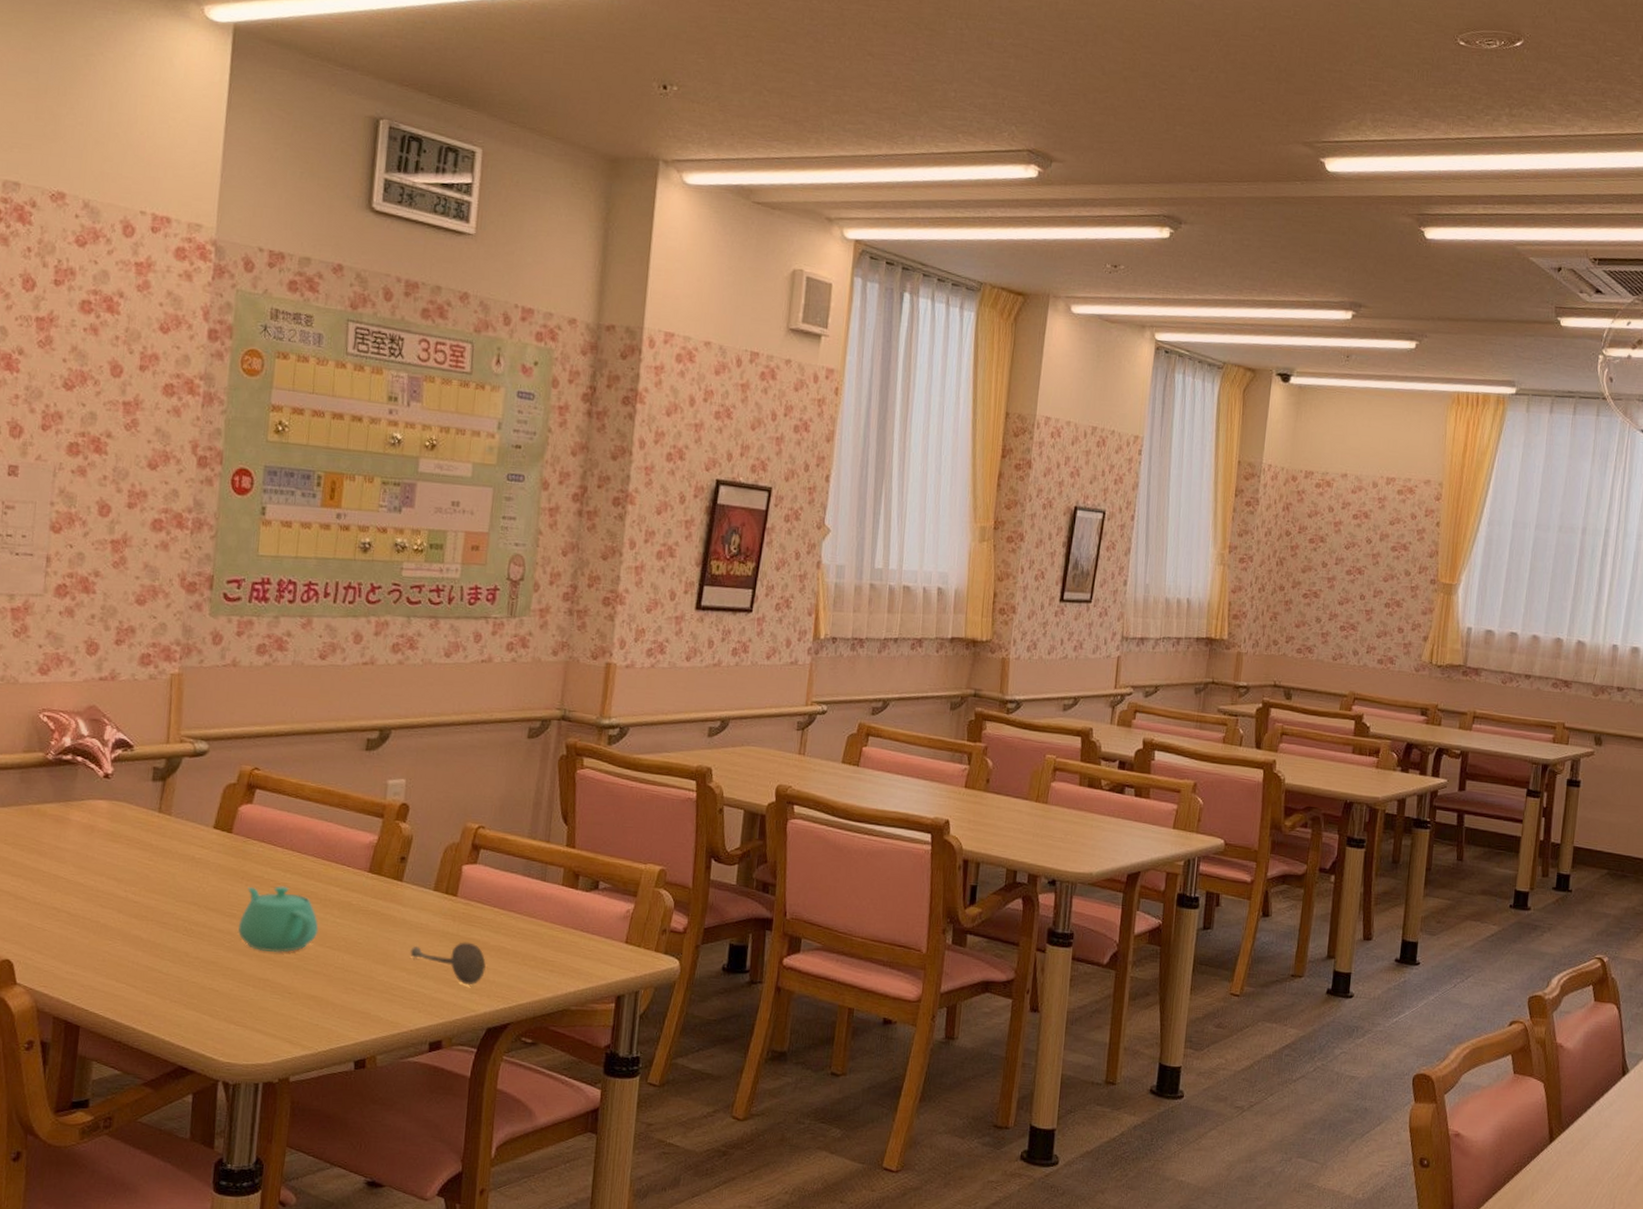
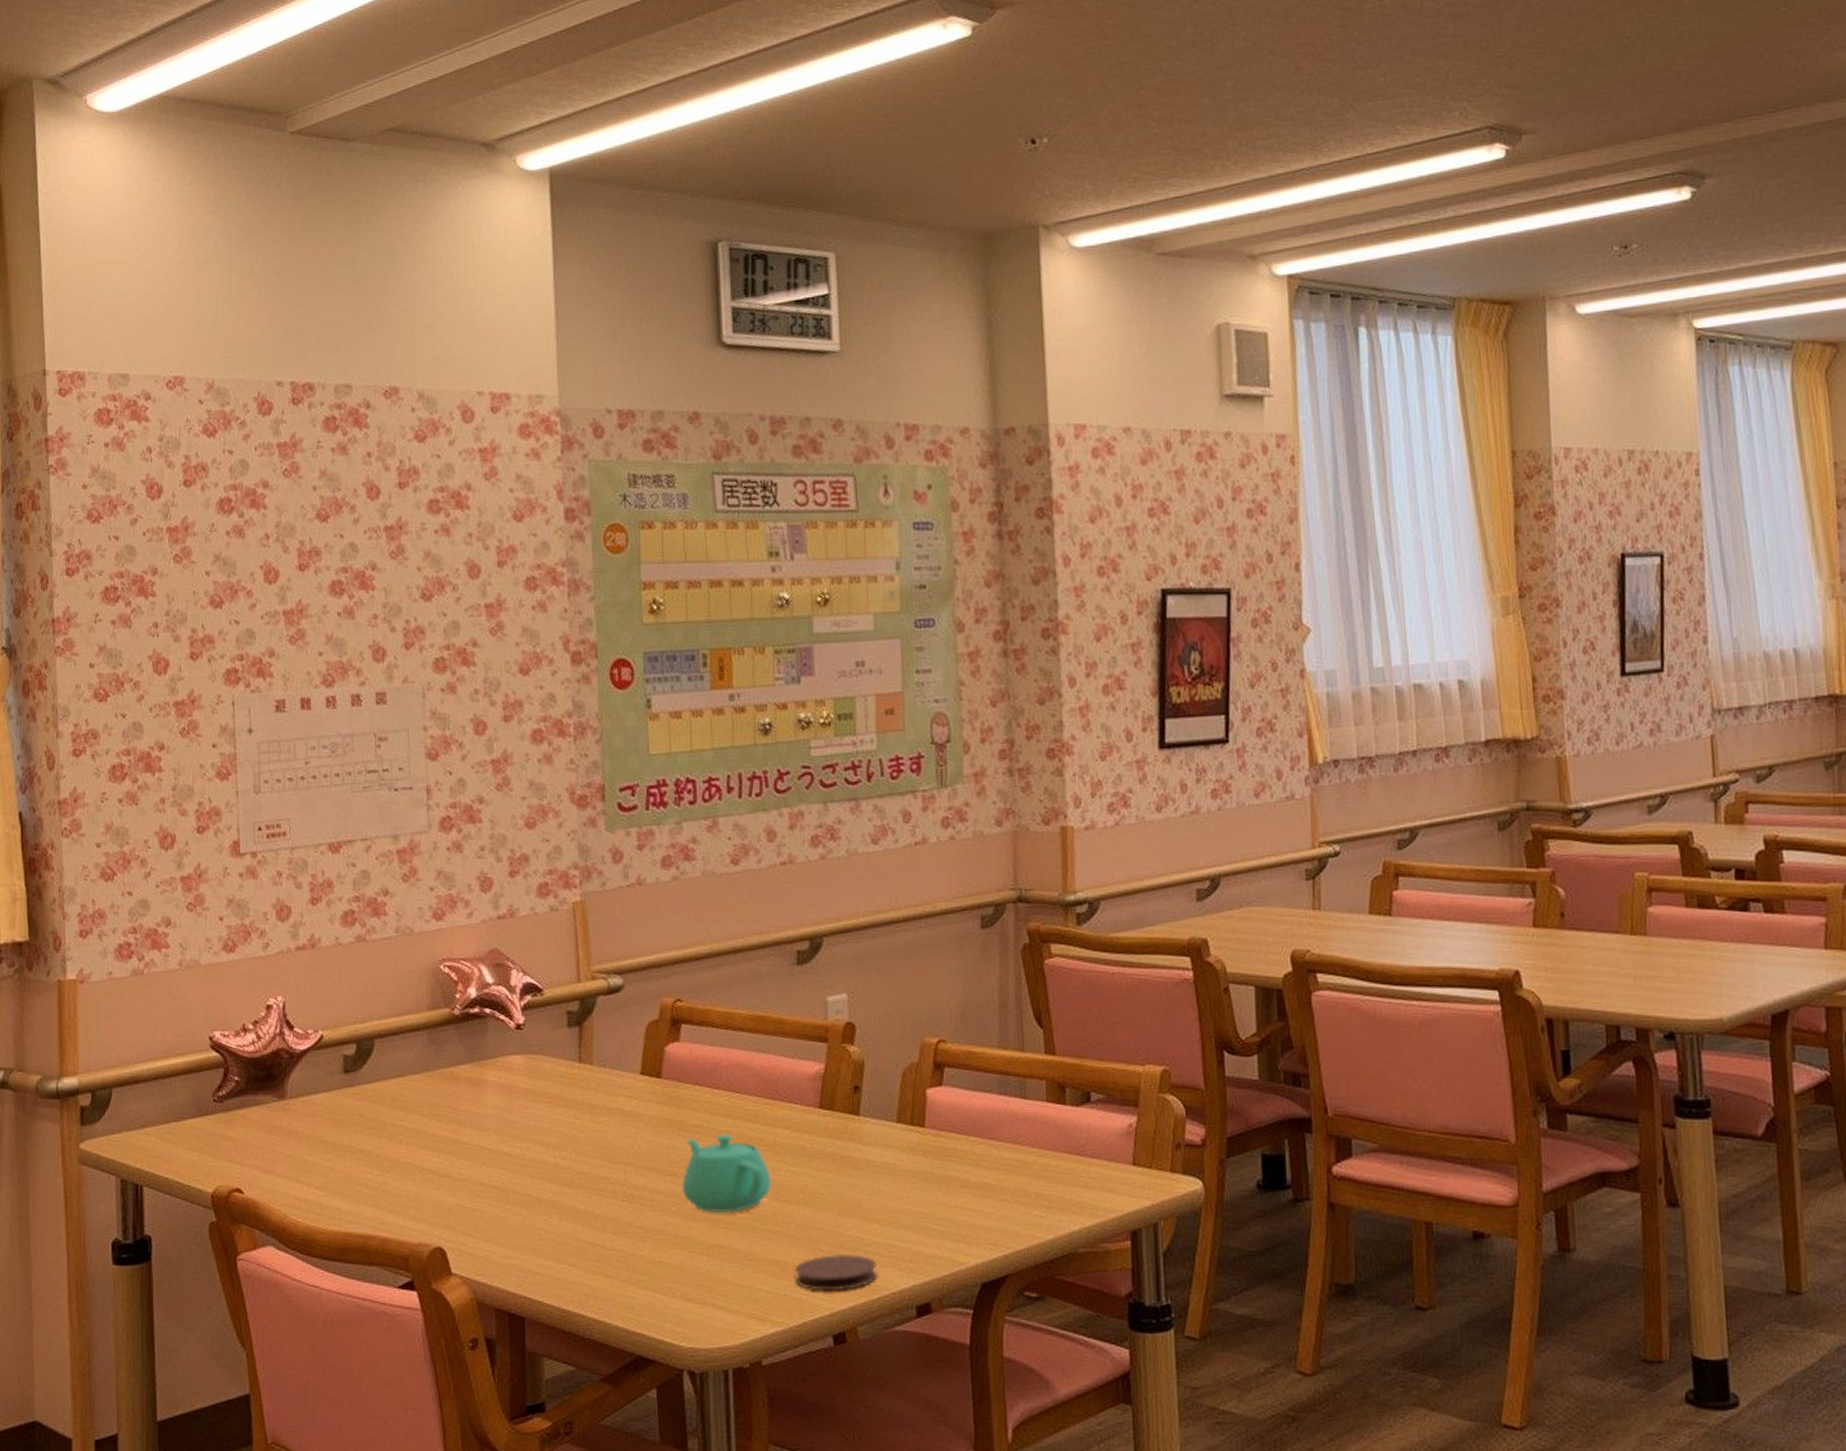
coaster: none [327,994,401,1026] -> present [794,1253,878,1292]
soupspoon: present [410,942,486,986] -> none [879,1181,970,1233]

